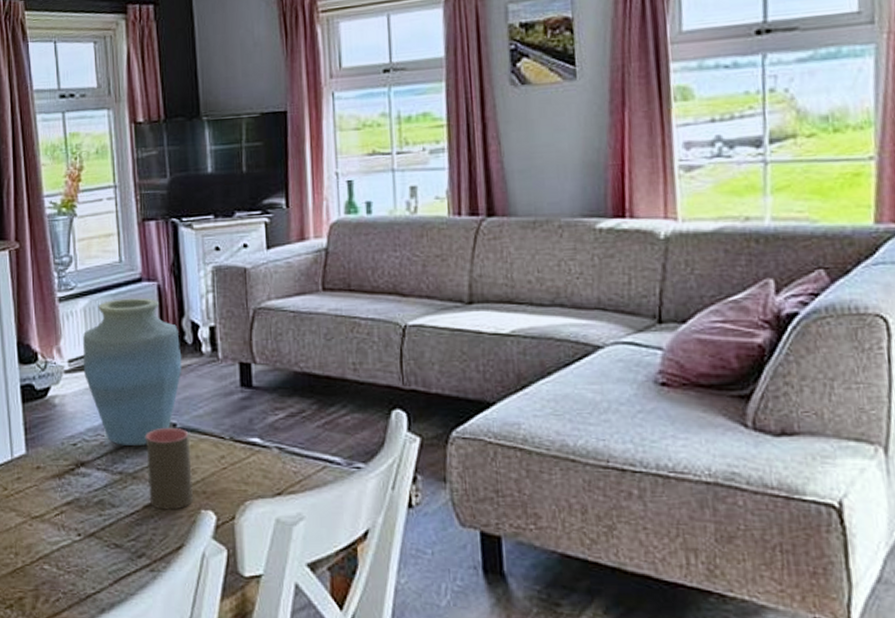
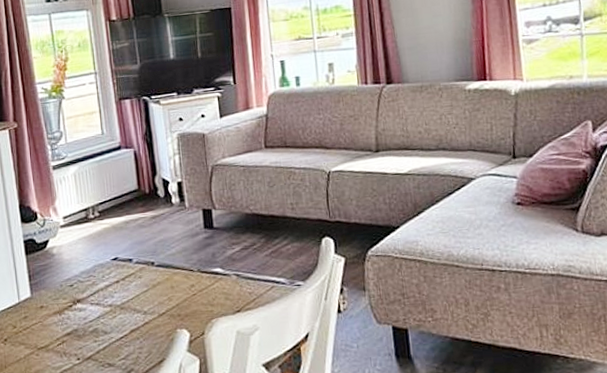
vase: present [83,298,182,445] -> none [74,162,157,283]
cup: present [145,427,193,510] -> none [129,265,170,332]

